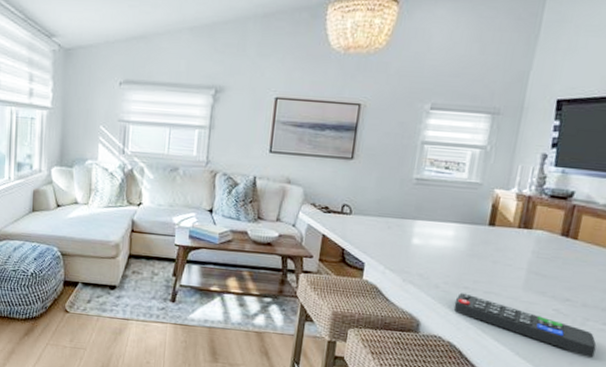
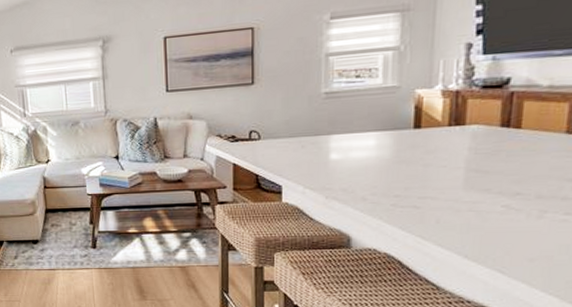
remote control: present [453,292,597,358] -> none [386,201,560,251]

